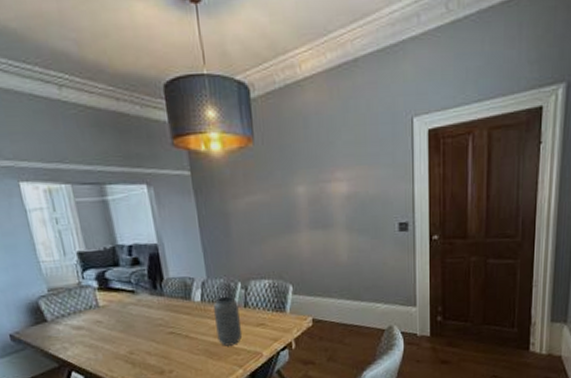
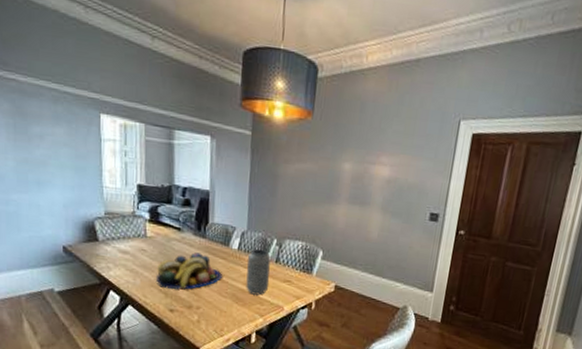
fruit bowl: none [117,313,190,358] -> present [155,252,222,290]

